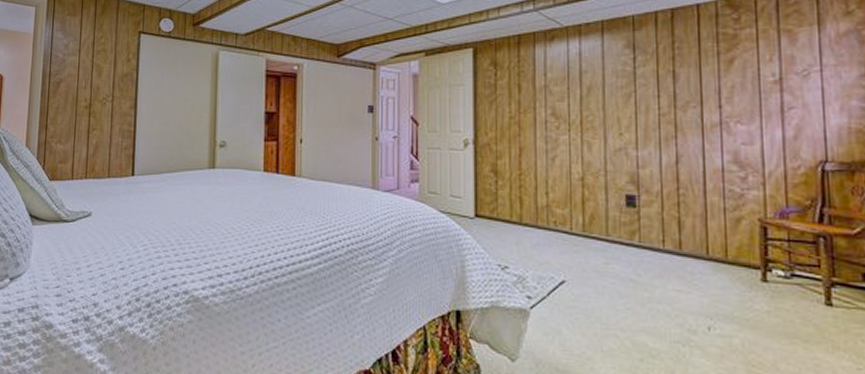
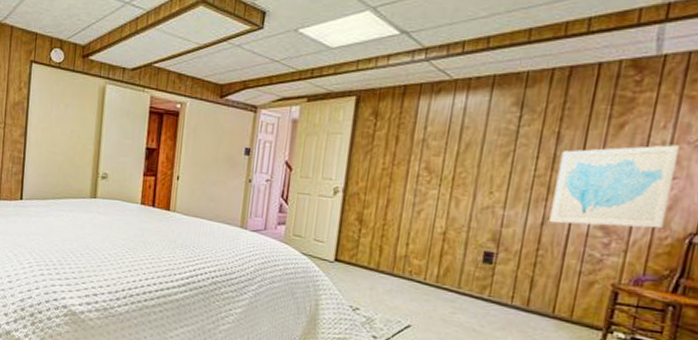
wall art: none [680,76,793,161] -> present [549,145,679,229]

